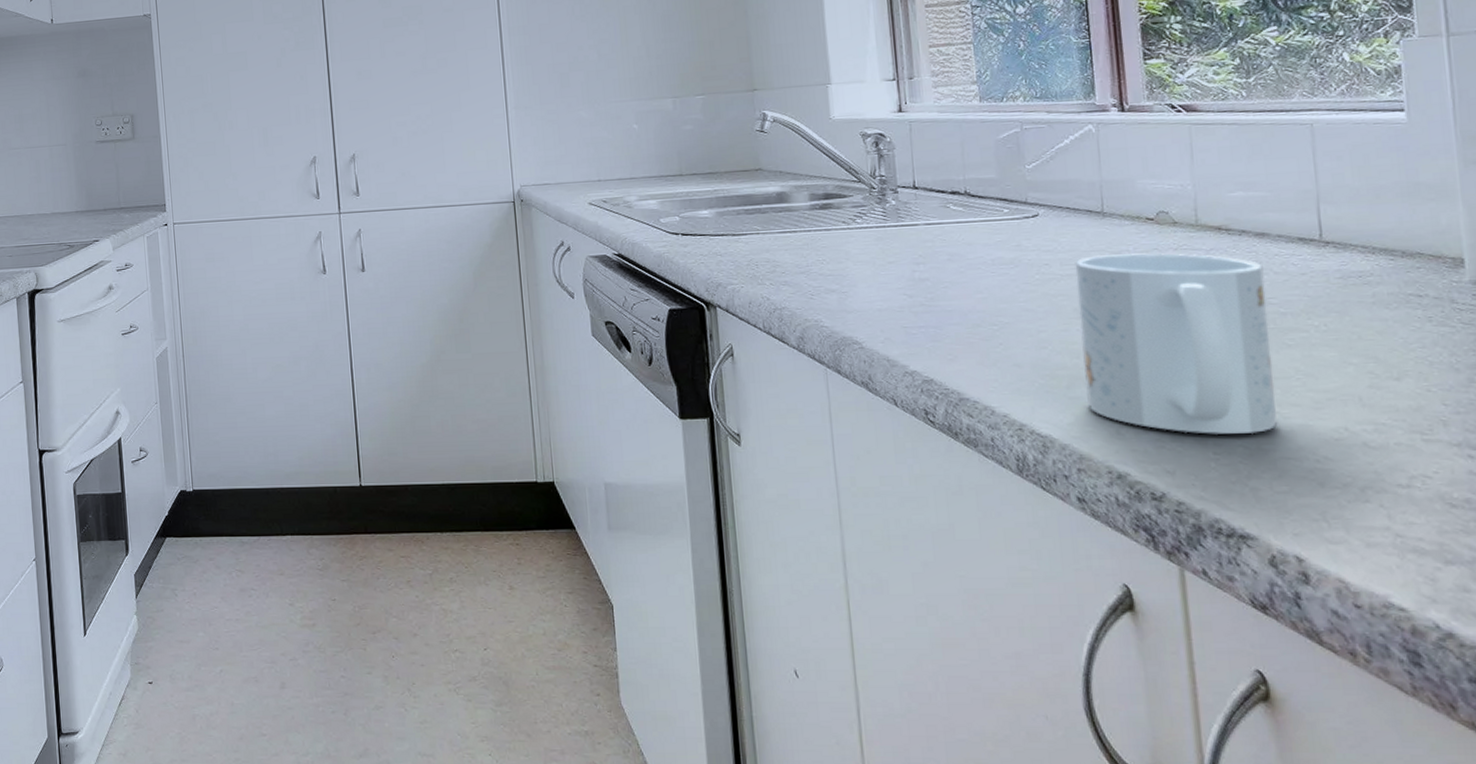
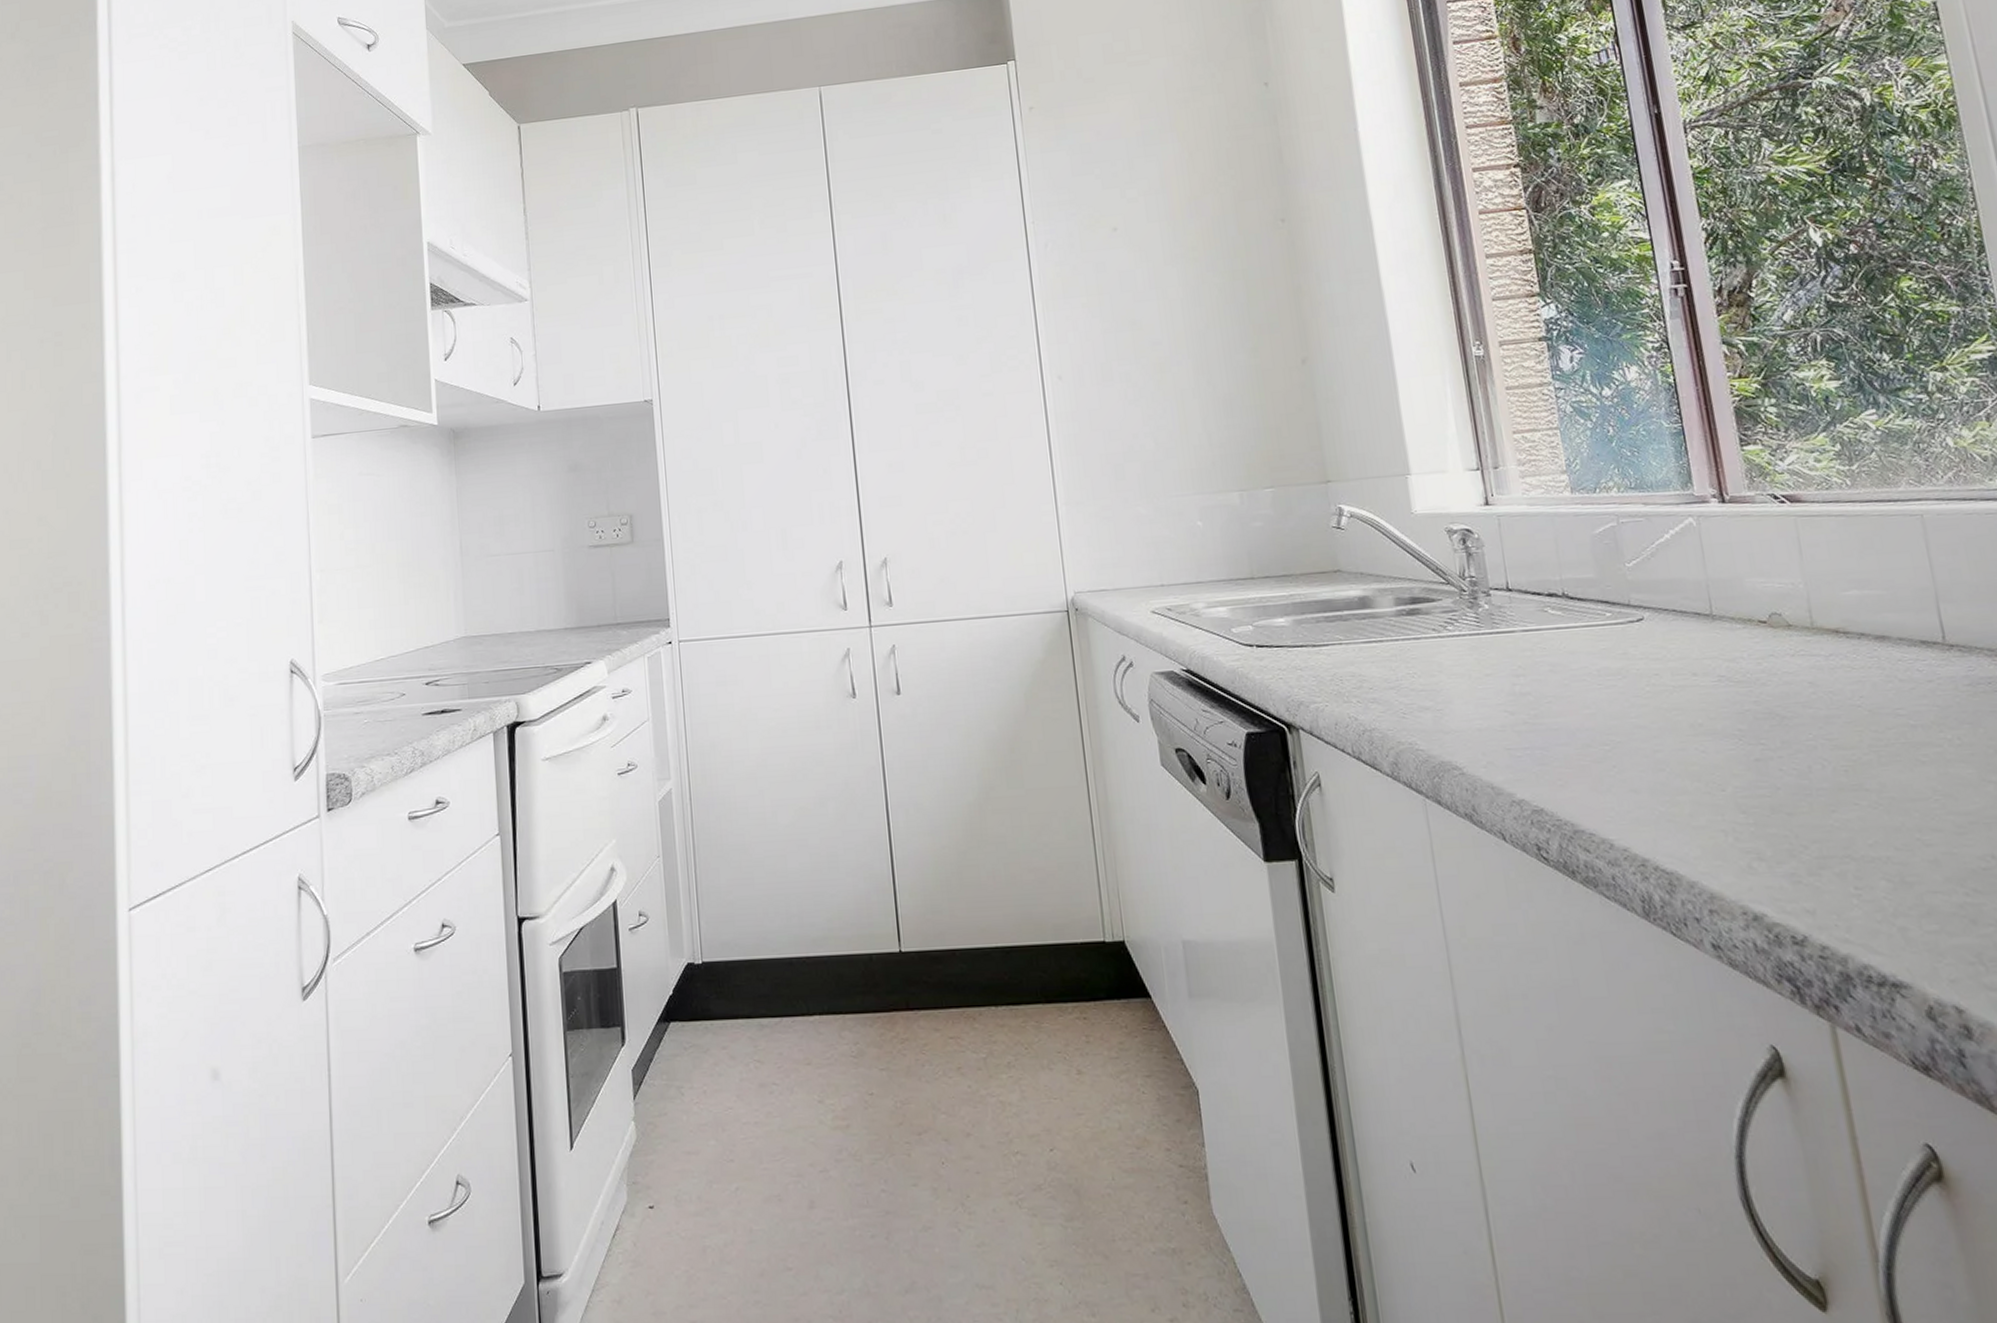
mug: present [1075,252,1279,434] -> none [1686,659,1921,866]

